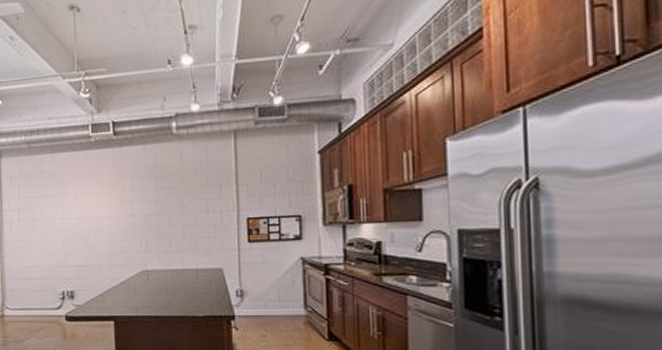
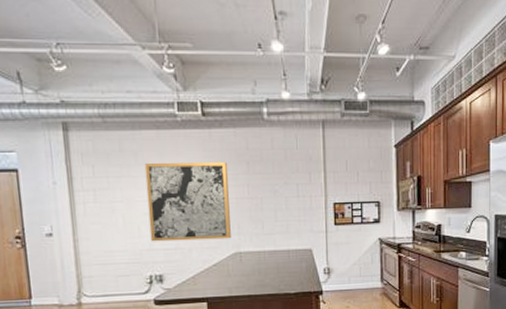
wall art: none [61,179,139,259] -> present [144,162,231,242]

